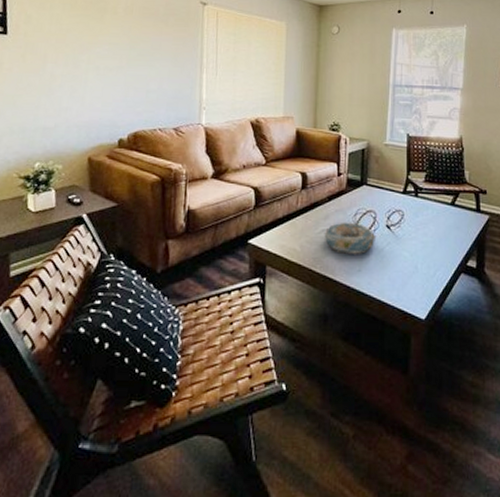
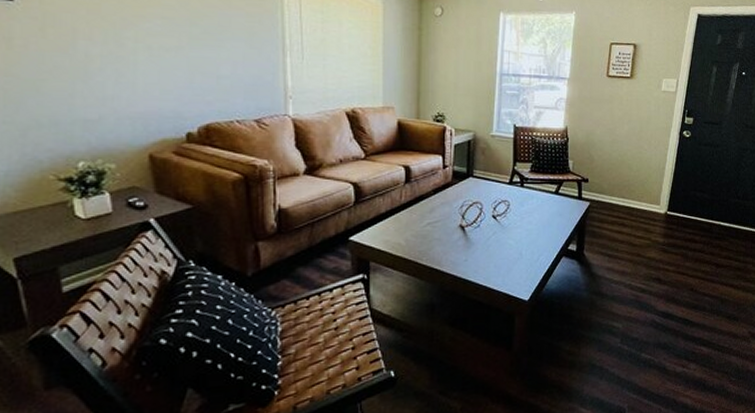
decorative bowl: present [324,222,377,254] -> none [429,214,483,245]

